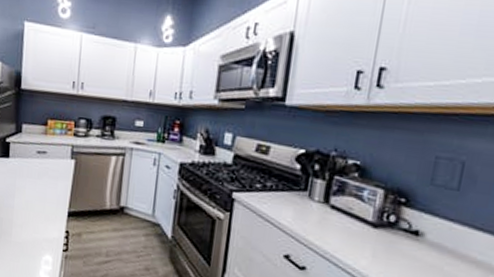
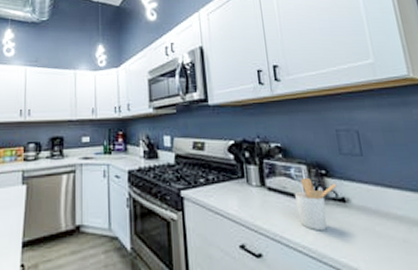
utensil holder: none [357,202,415,258] -> present [295,177,337,230]

